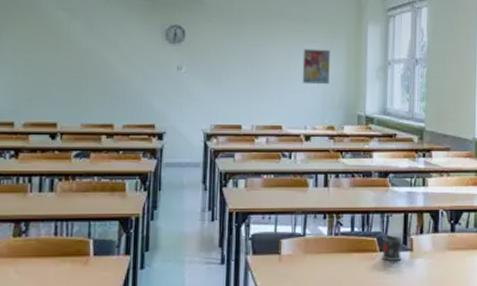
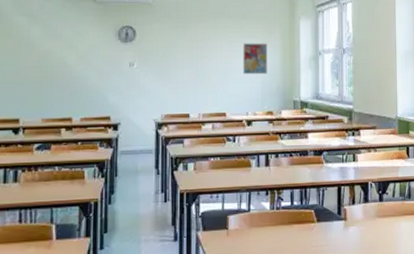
mug: present [382,235,403,262] -> none [319,207,337,231]

